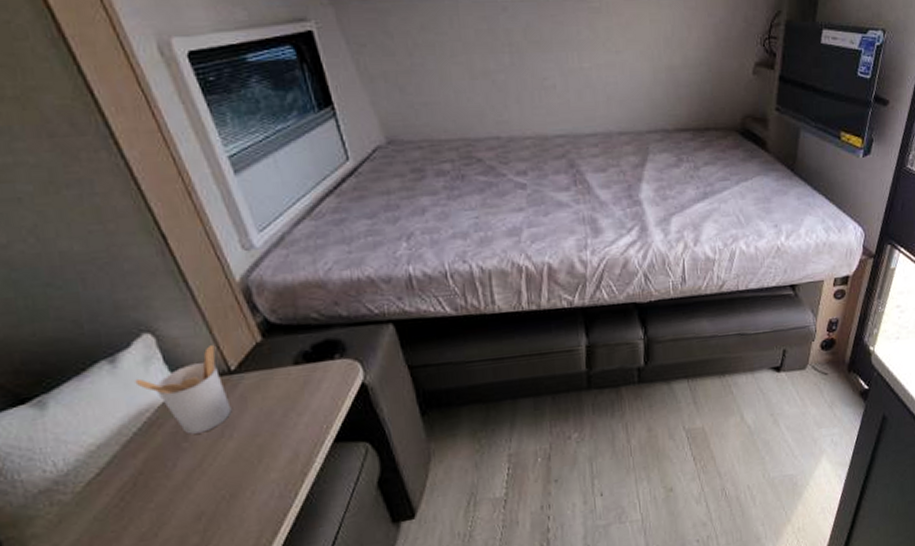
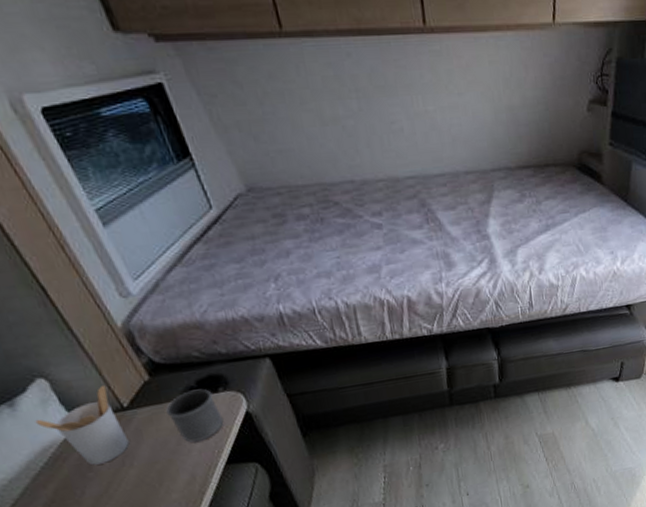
mug: none [275,354,337,415] -> present [165,389,224,443]

